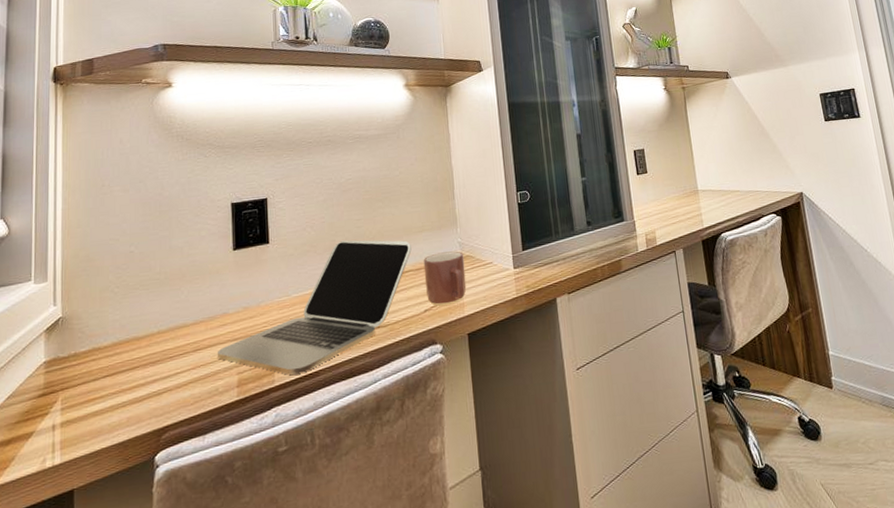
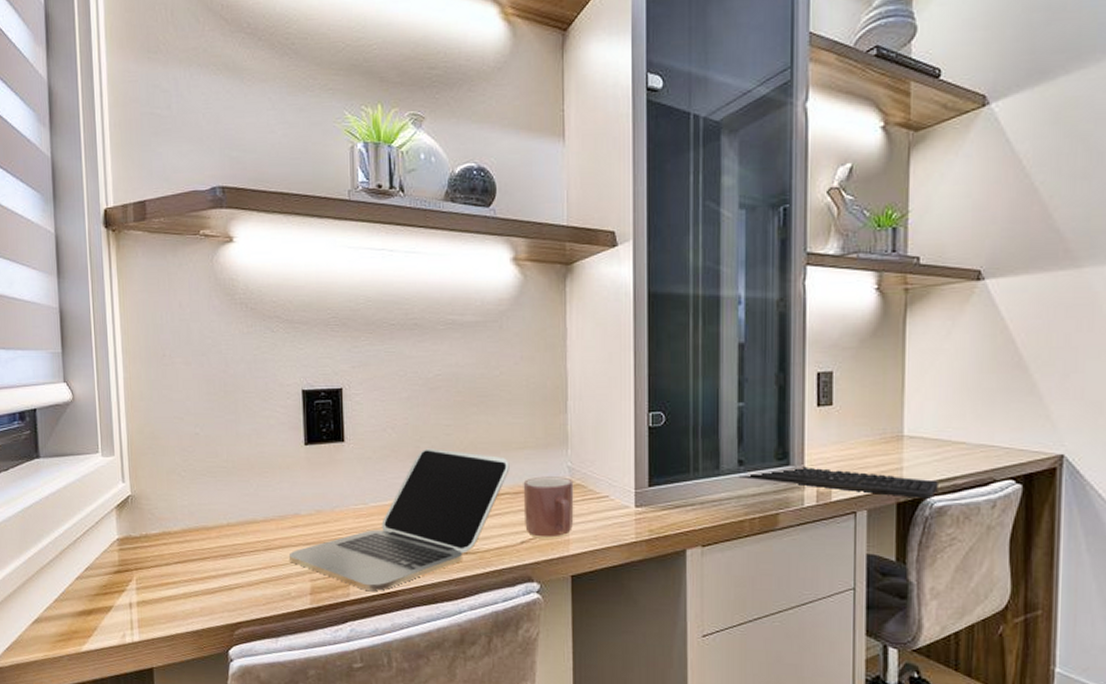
computer keyboard: none [589,220,728,236] -> present [739,466,938,499]

